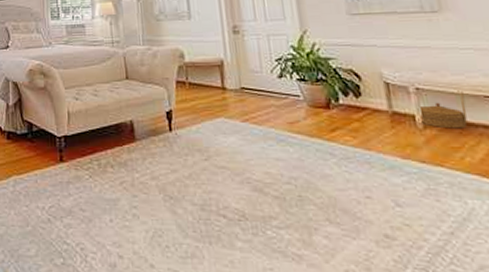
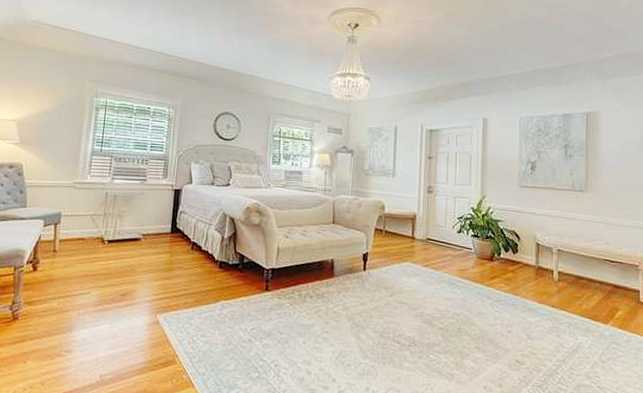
basket: present [417,90,468,129] -> none [555,254,590,283]

